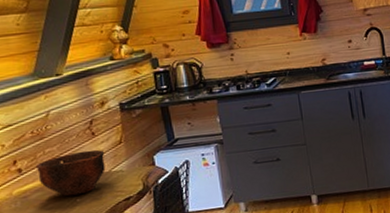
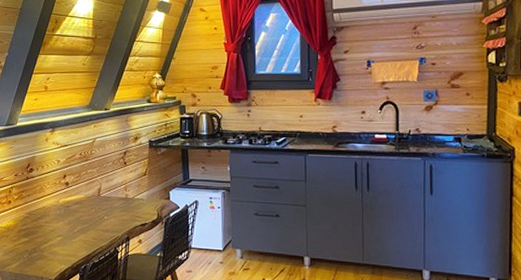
bowl: present [35,149,106,197] -> none [78,176,132,213]

